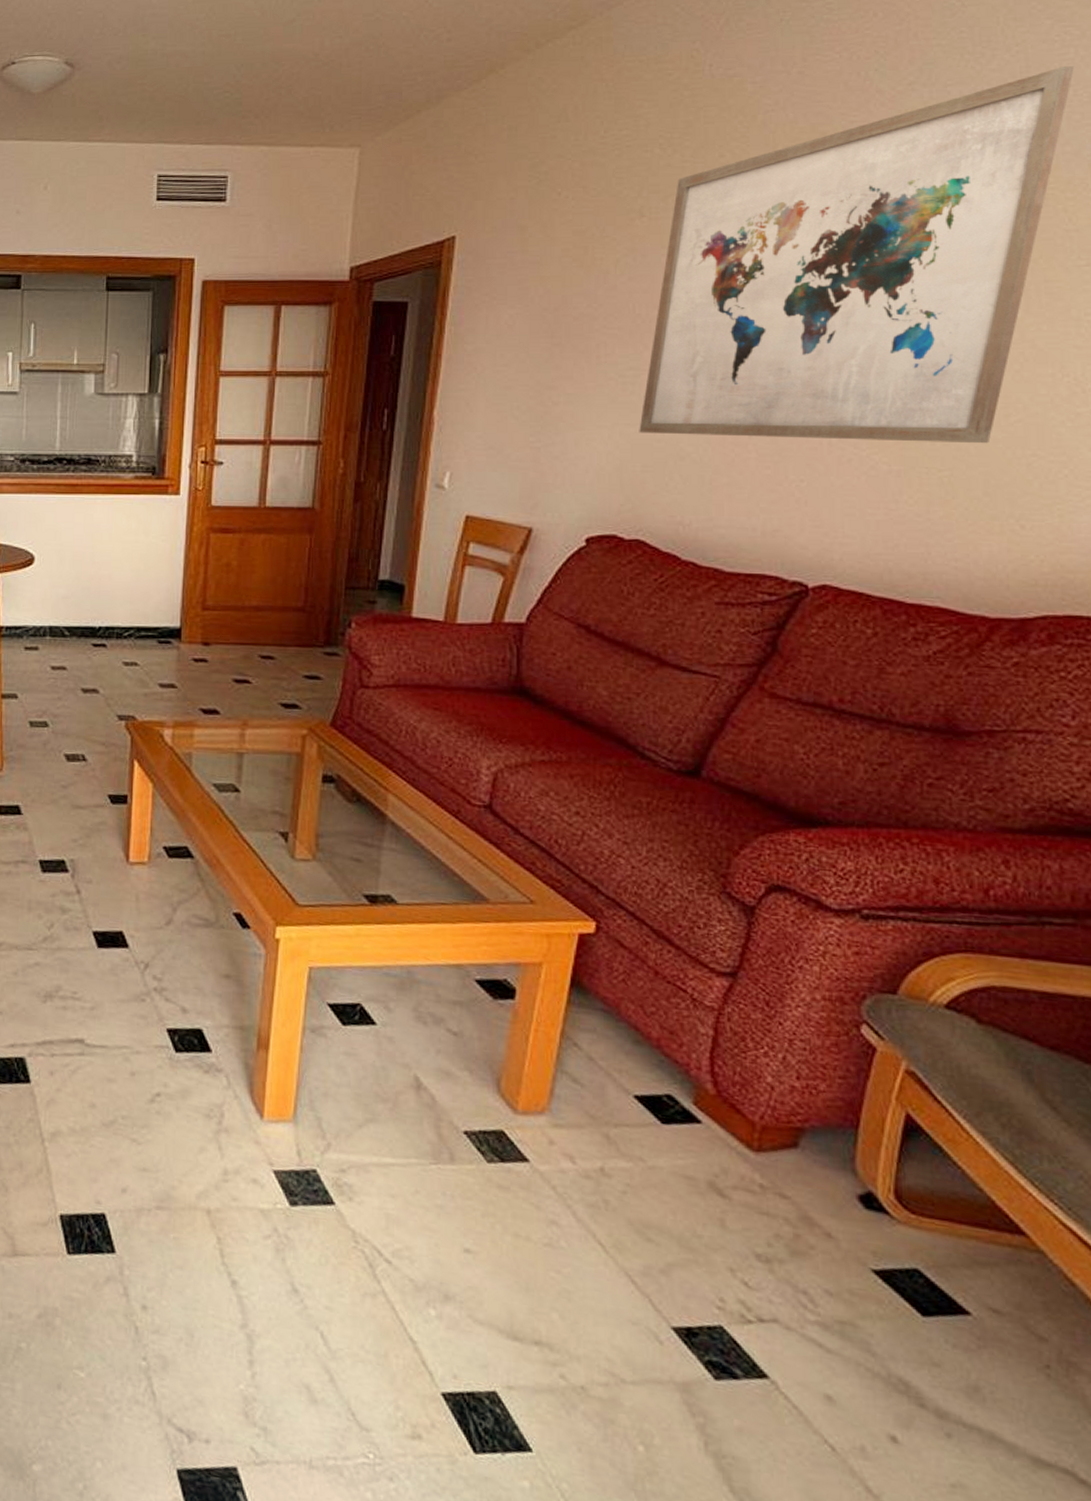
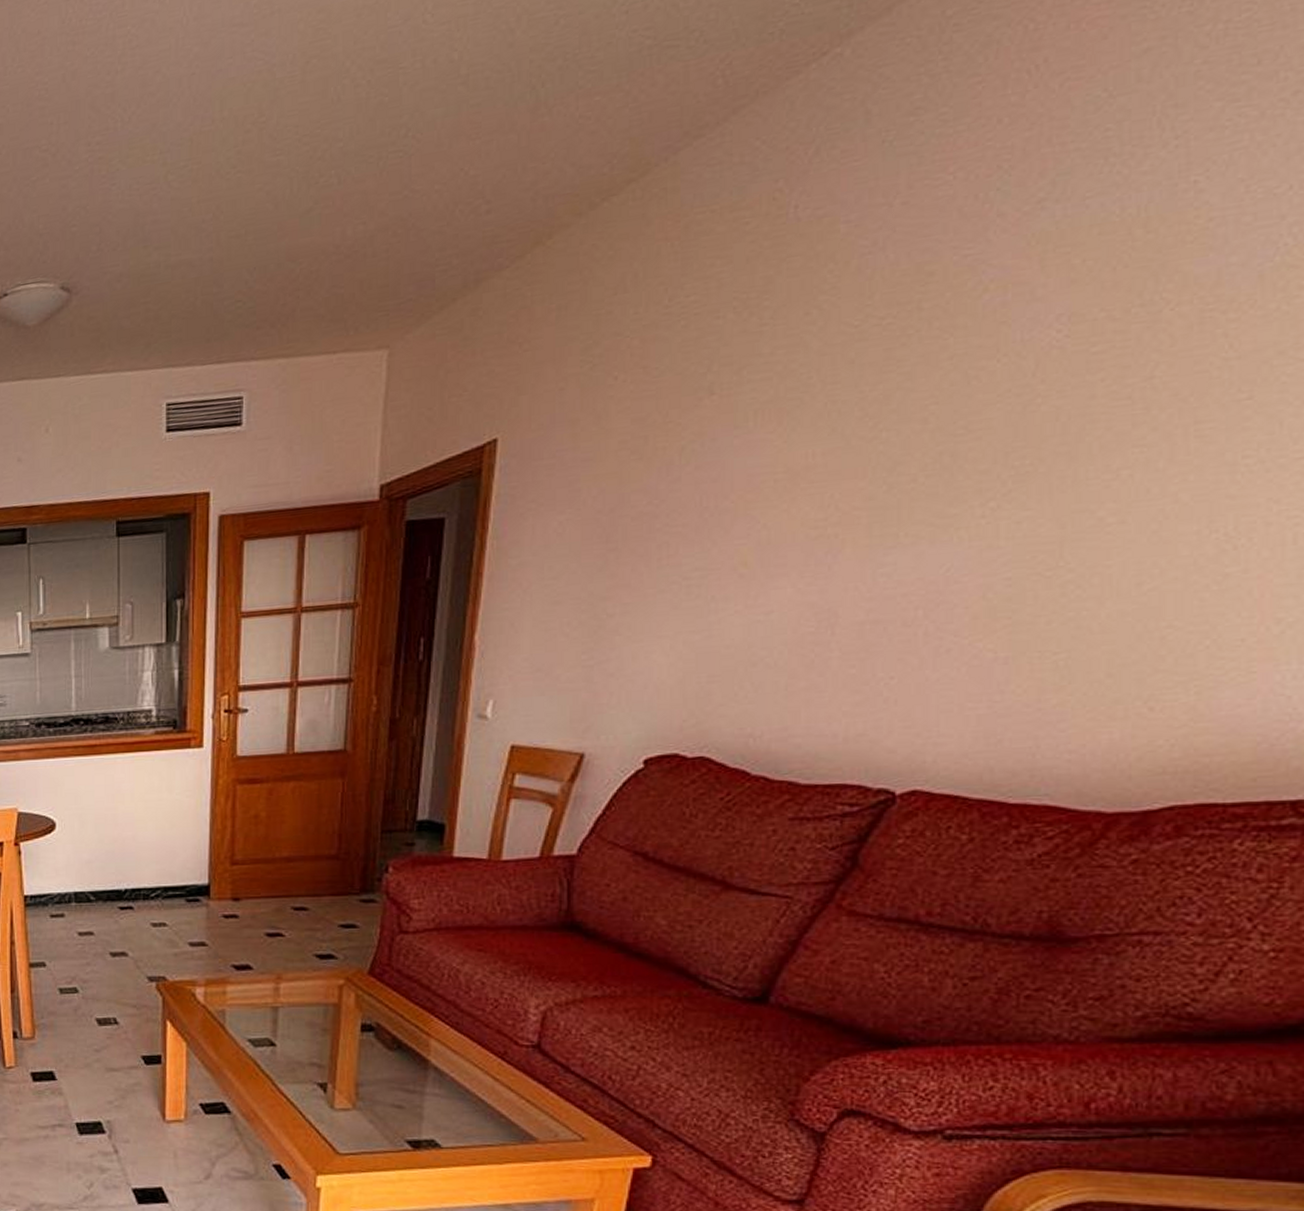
wall art: present [639,65,1075,444] -> none [705,156,1249,641]

